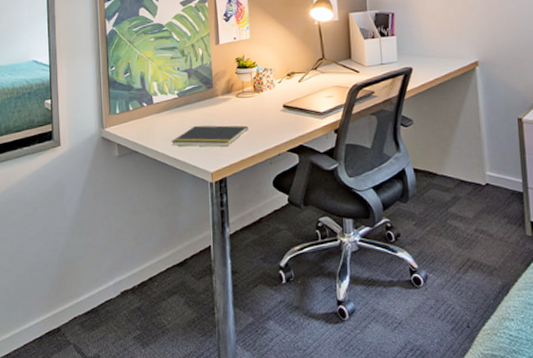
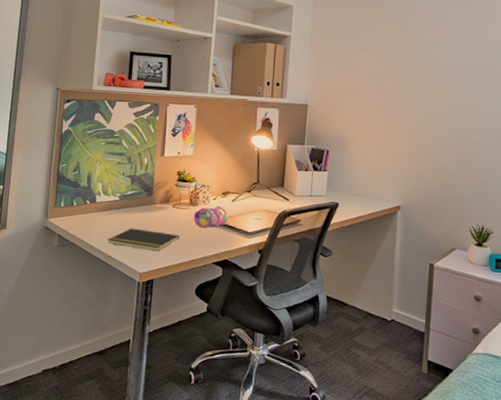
pencil case: none [260,89,297,115] -> present [193,206,228,229]

